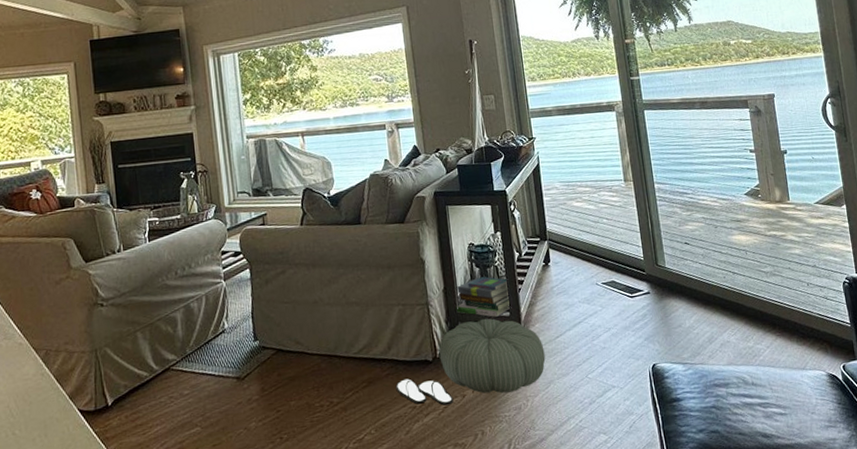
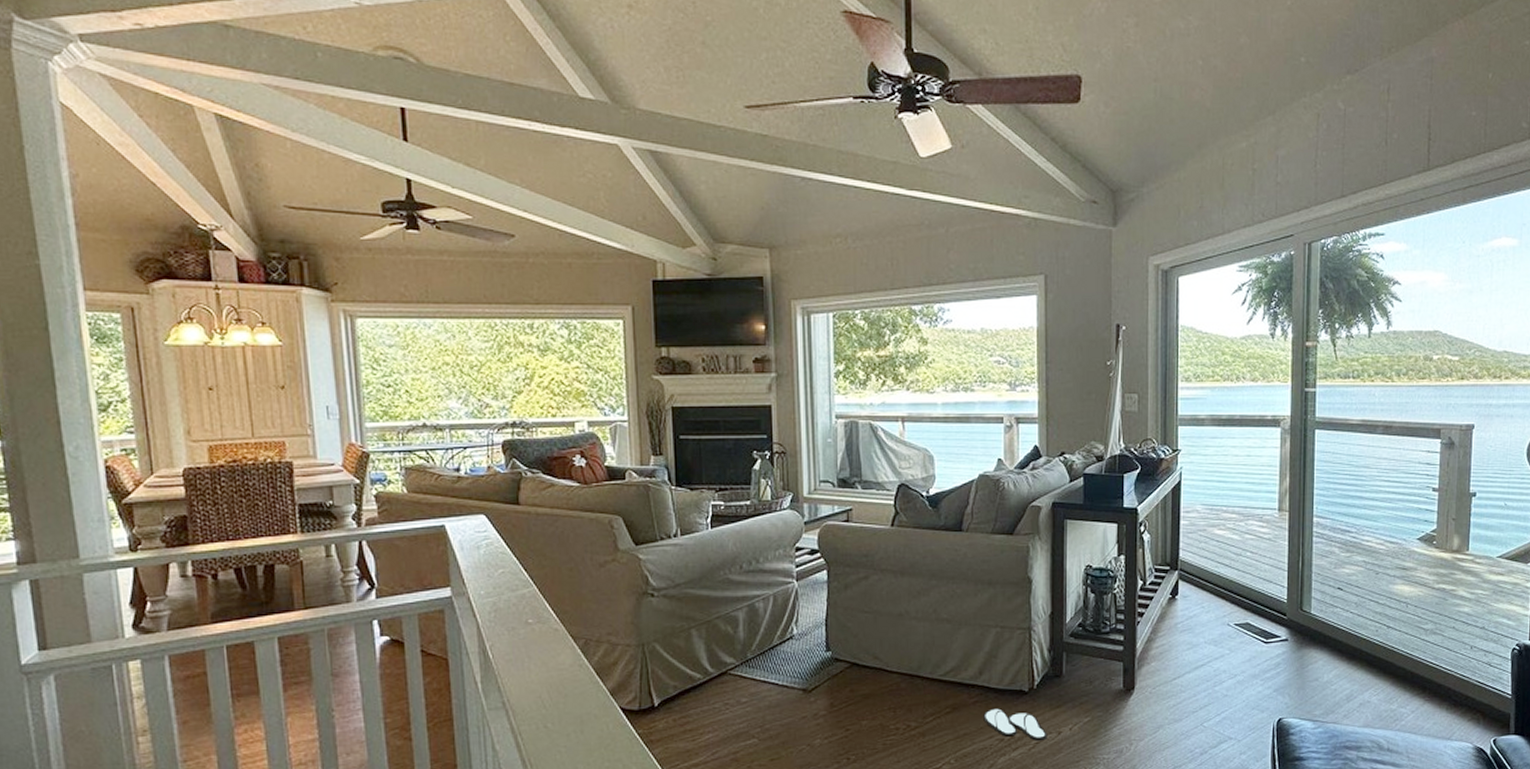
pouf: present [439,318,546,393] -> none [1037,650,1158,734]
books: present [456,276,512,317] -> none [1062,604,1127,650]

